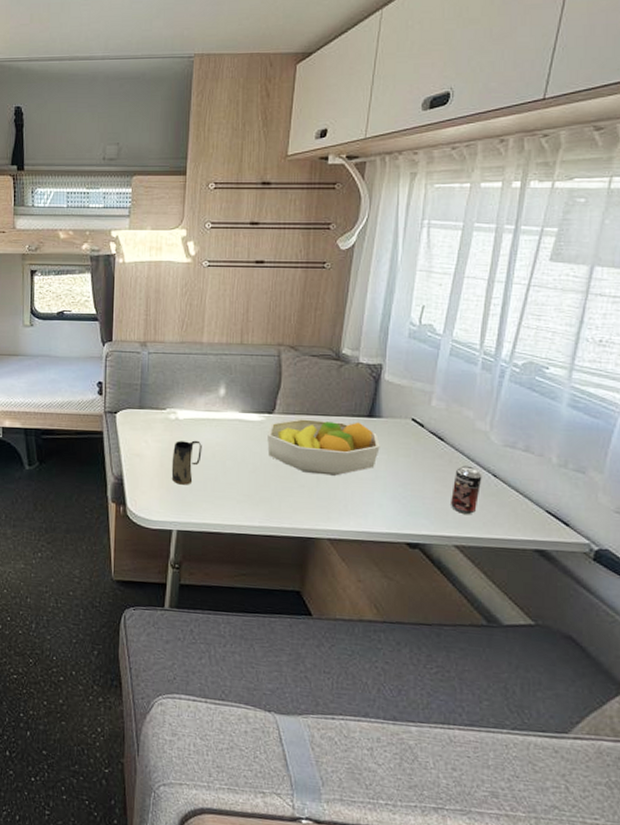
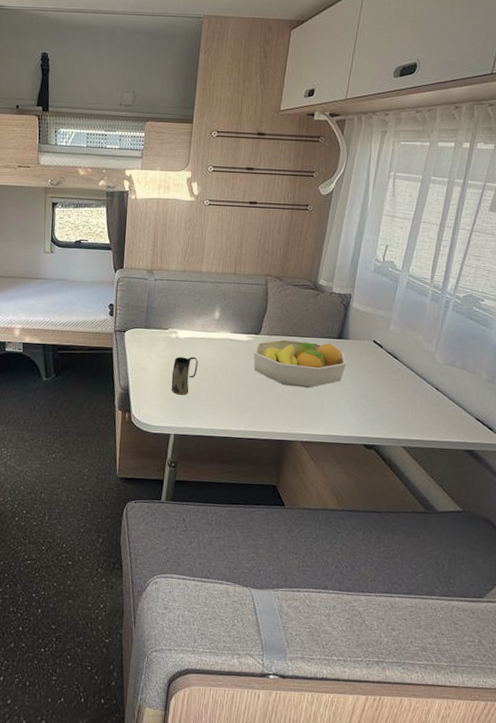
beverage can: present [451,465,482,515] -> none [401,380,427,422]

